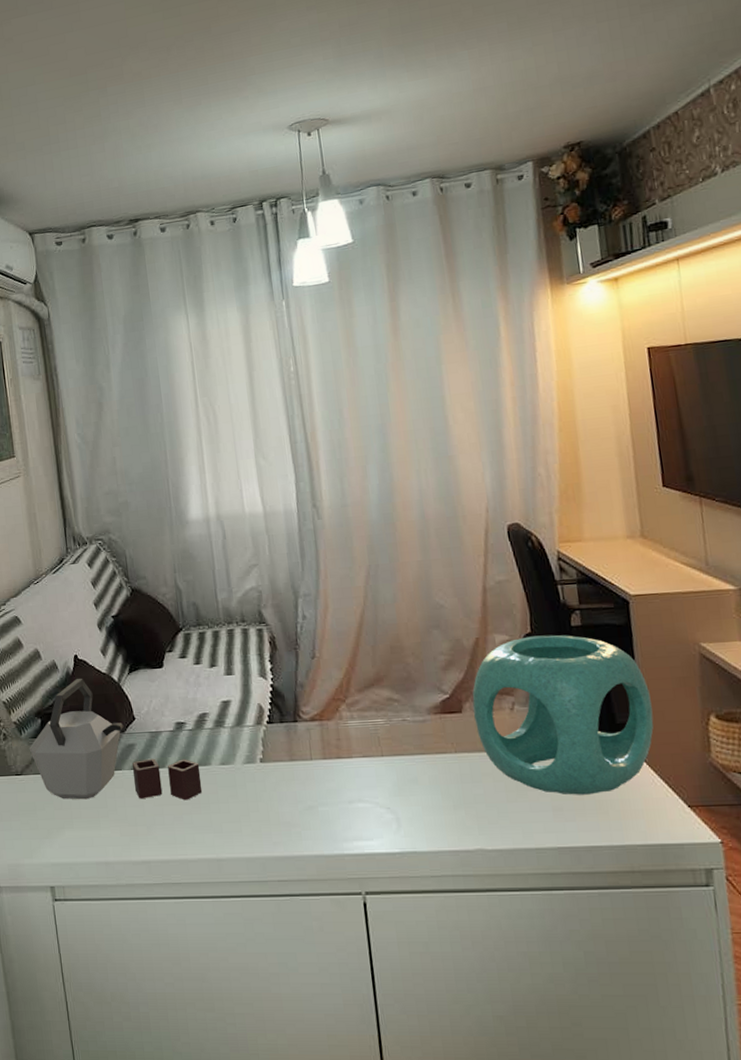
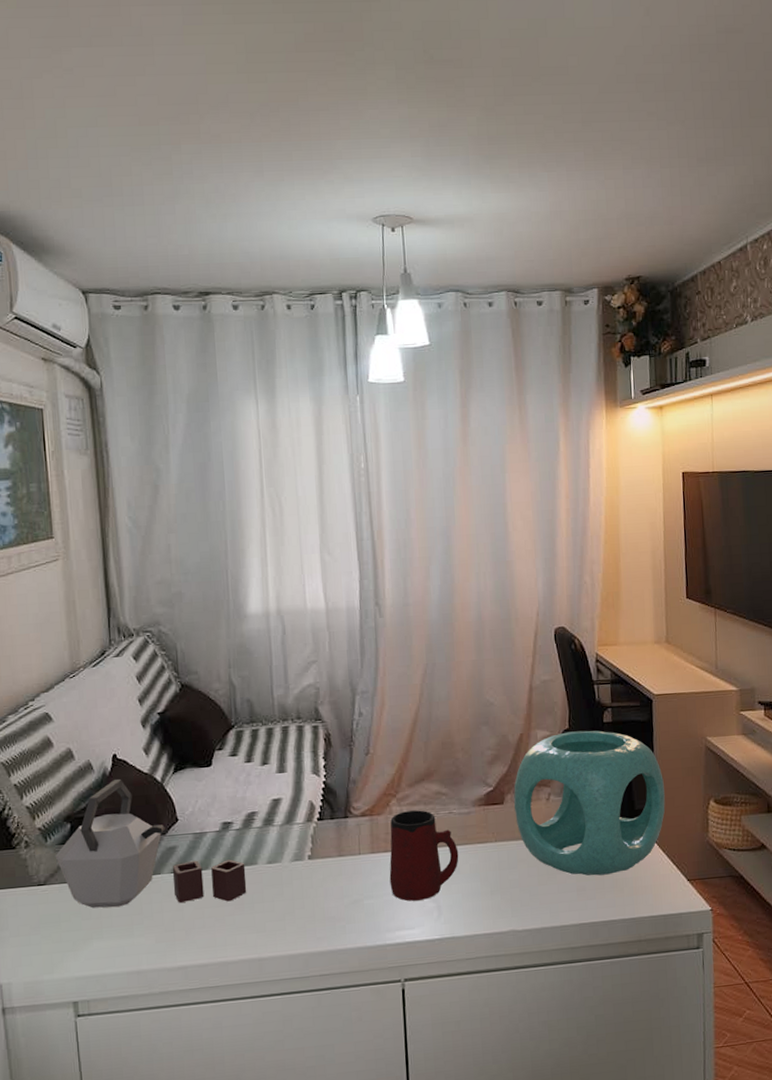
mug: none [341,716,417,811] -> present [389,810,459,901]

